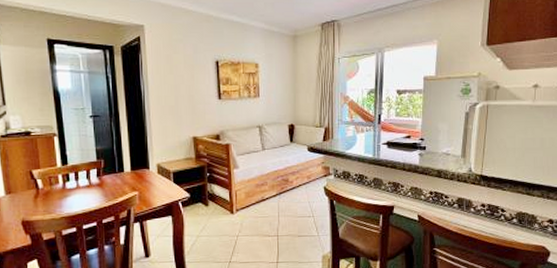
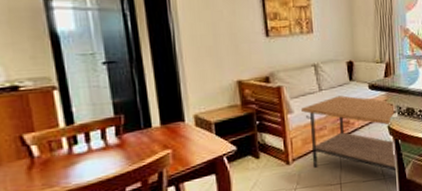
coffee table: none [246,156,332,231] -> present [301,95,398,172]

